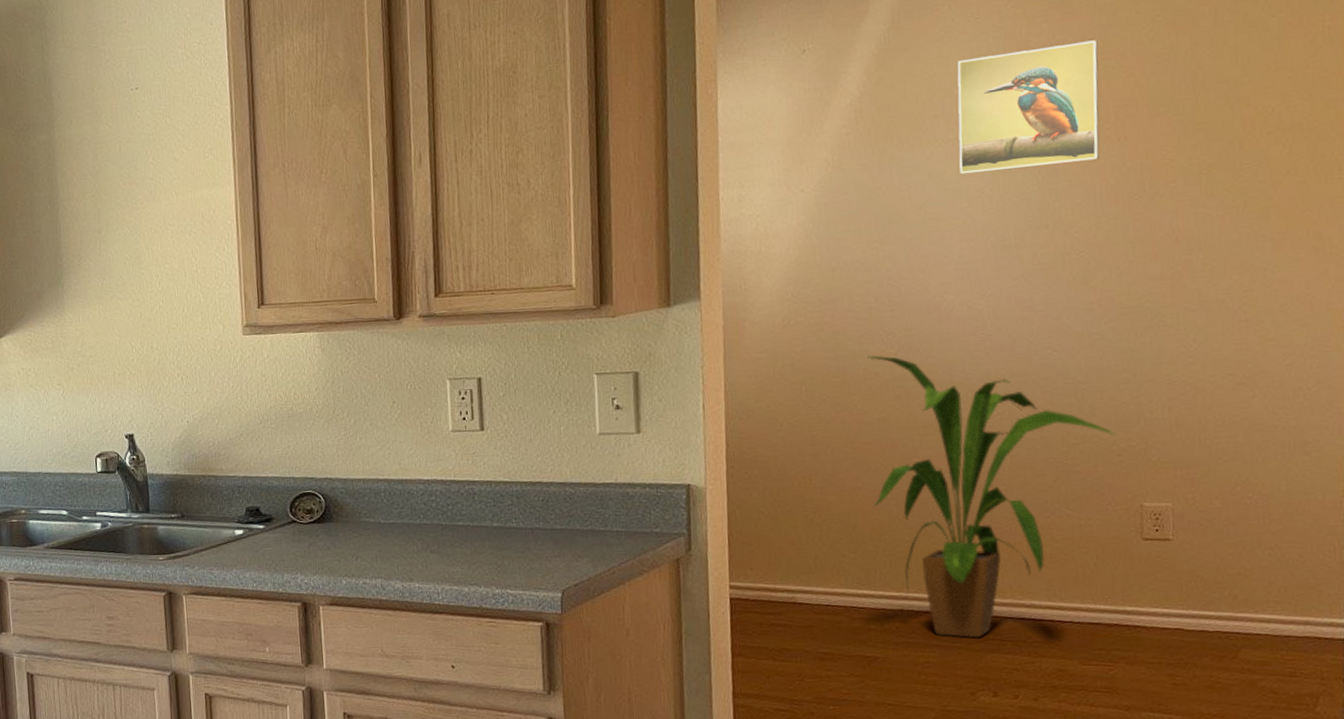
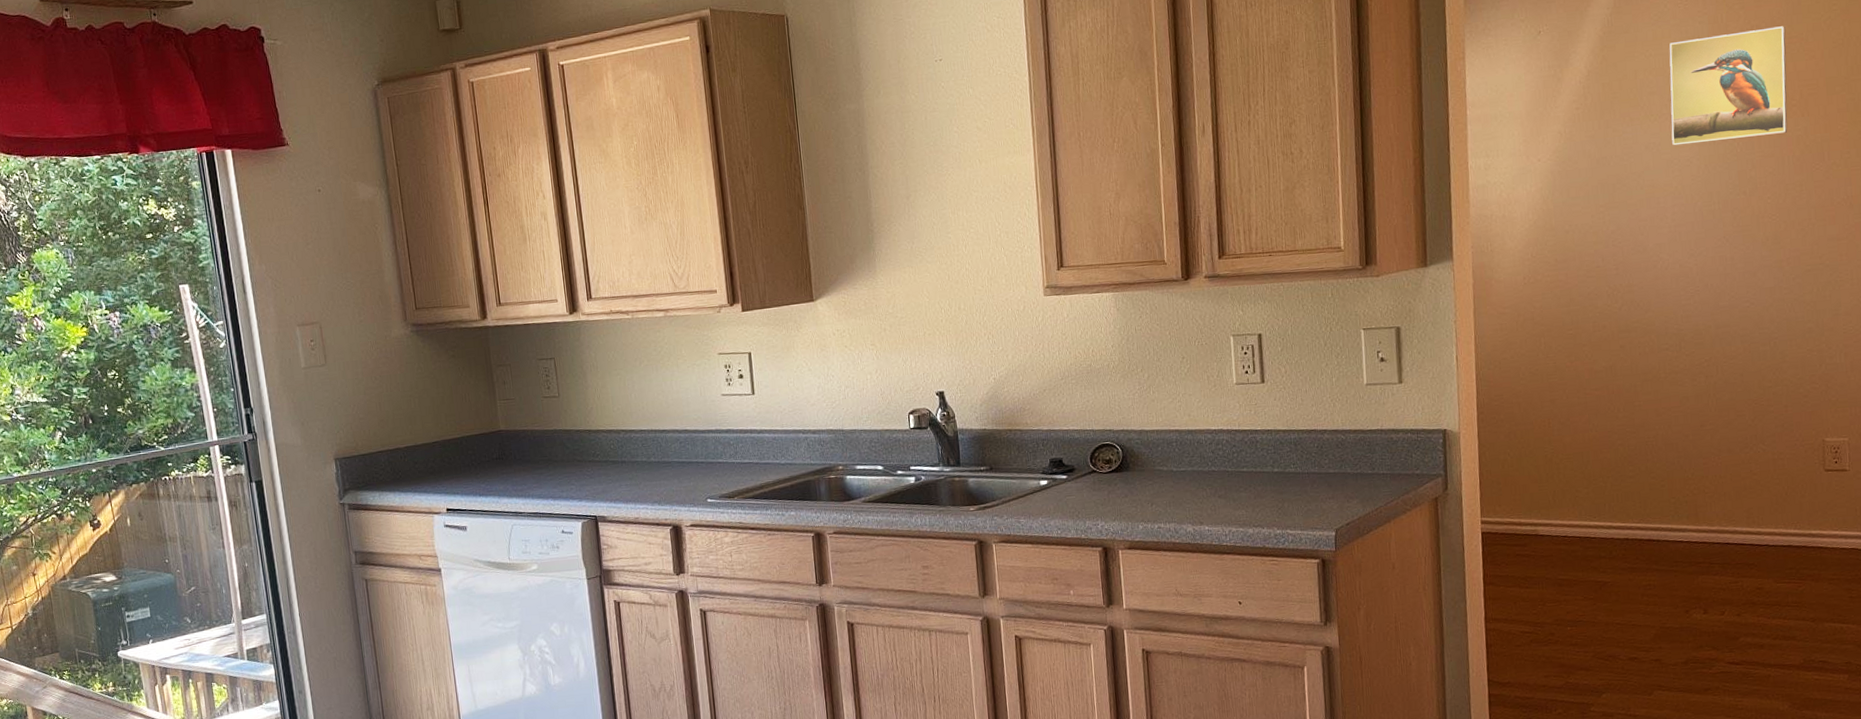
house plant: present [867,355,1115,638] -> none [1596,309,1802,562]

